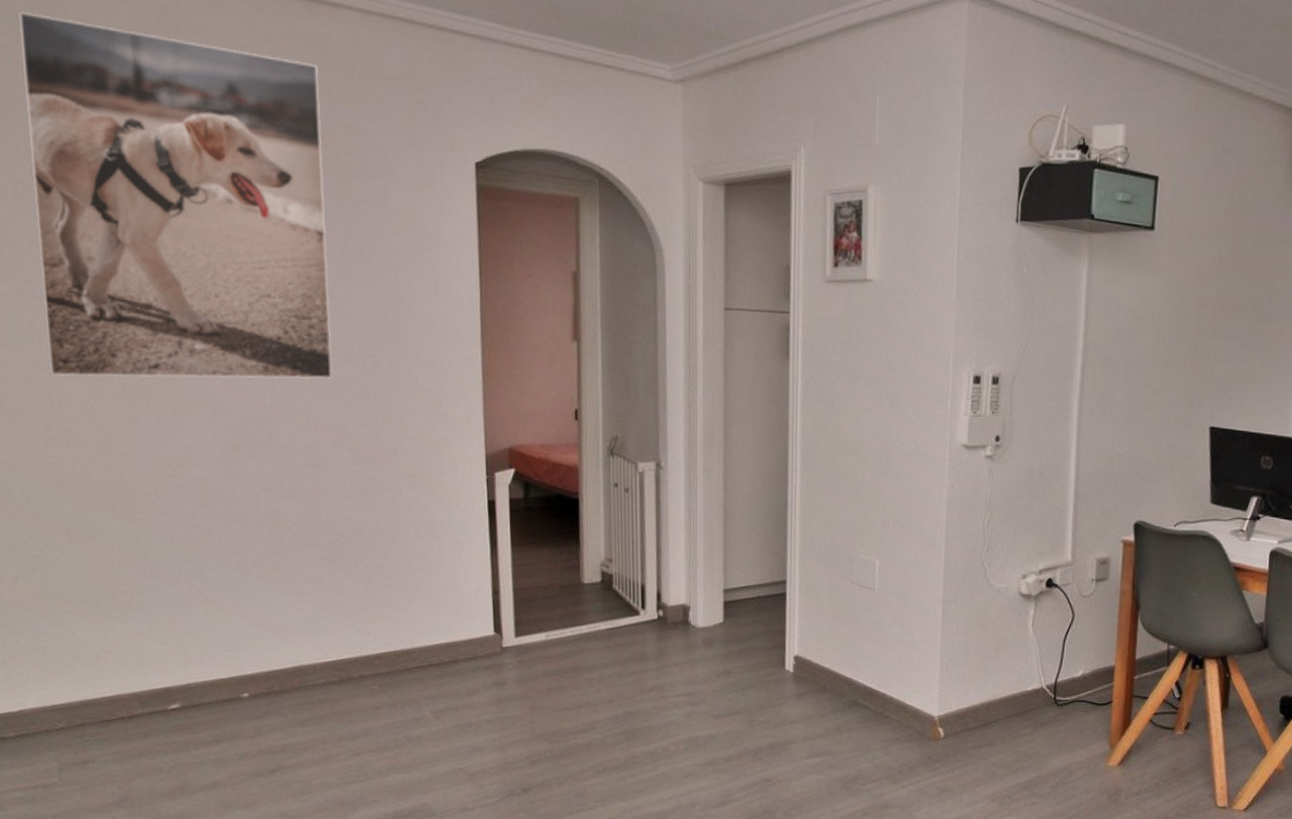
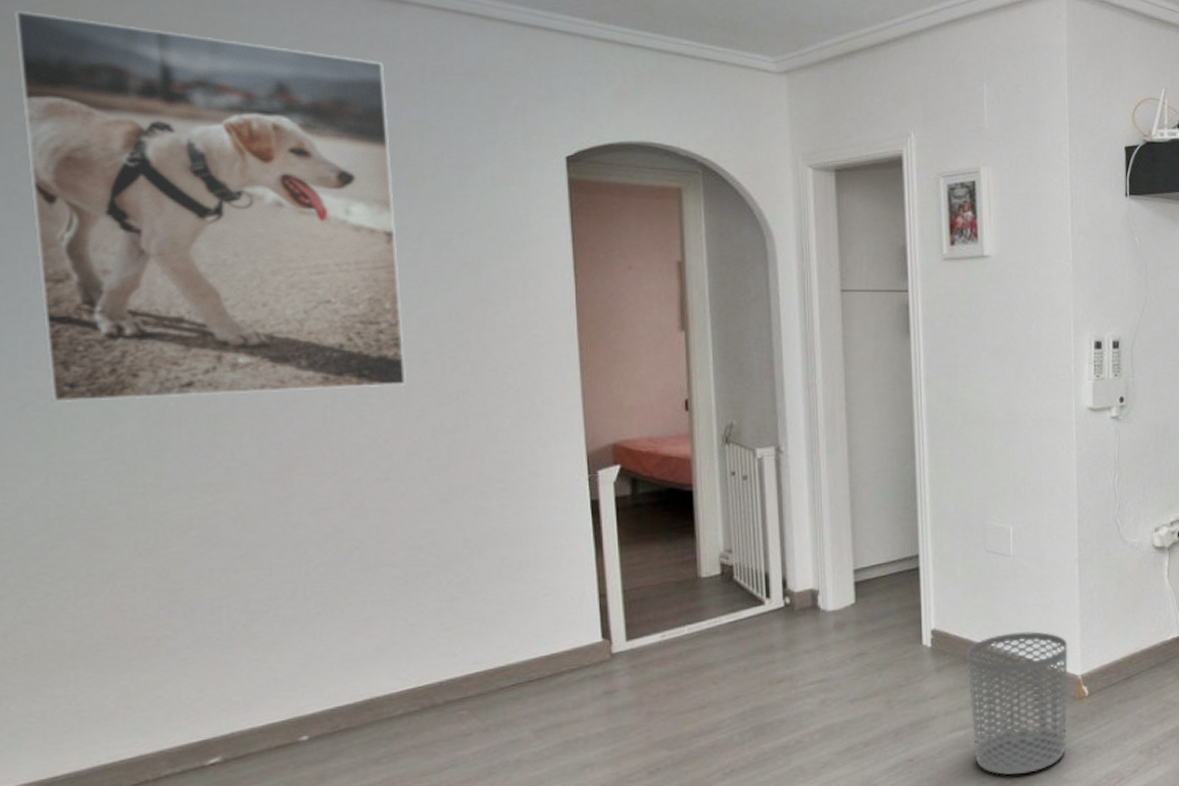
waste bin: none [827,666,927,807] -> present [967,631,1068,775]

